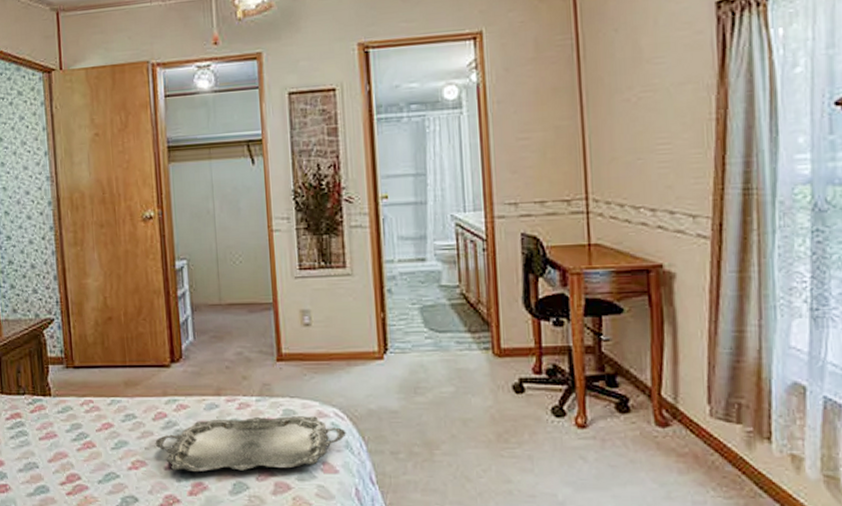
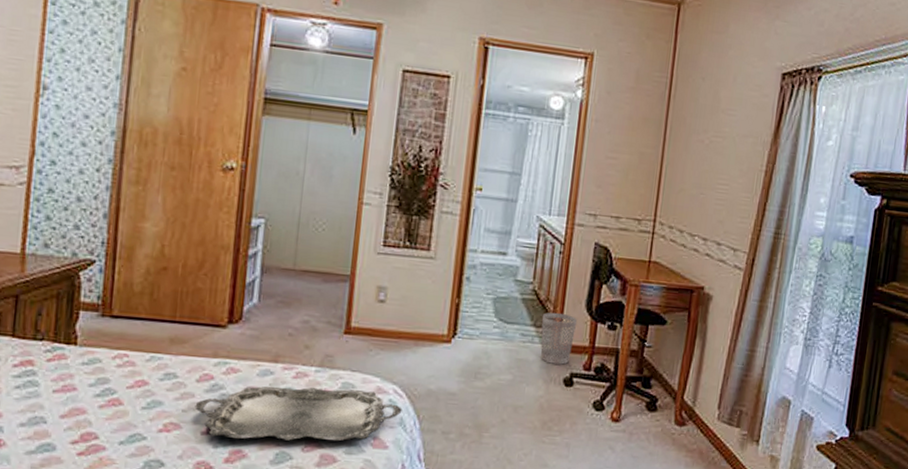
wastebasket: none [475,314,517,370] -> present [540,312,578,365]

